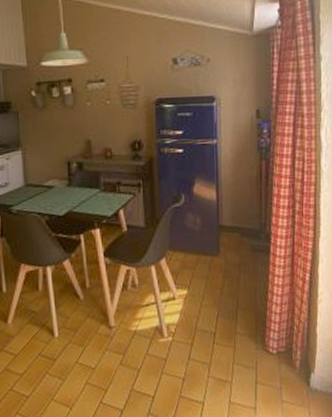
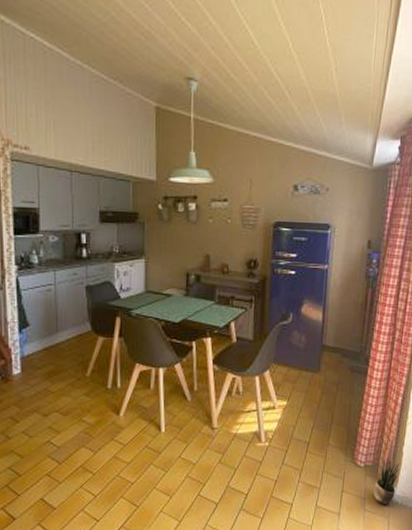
potted plant: none [290,341,315,394] -> present [374,458,400,506]

